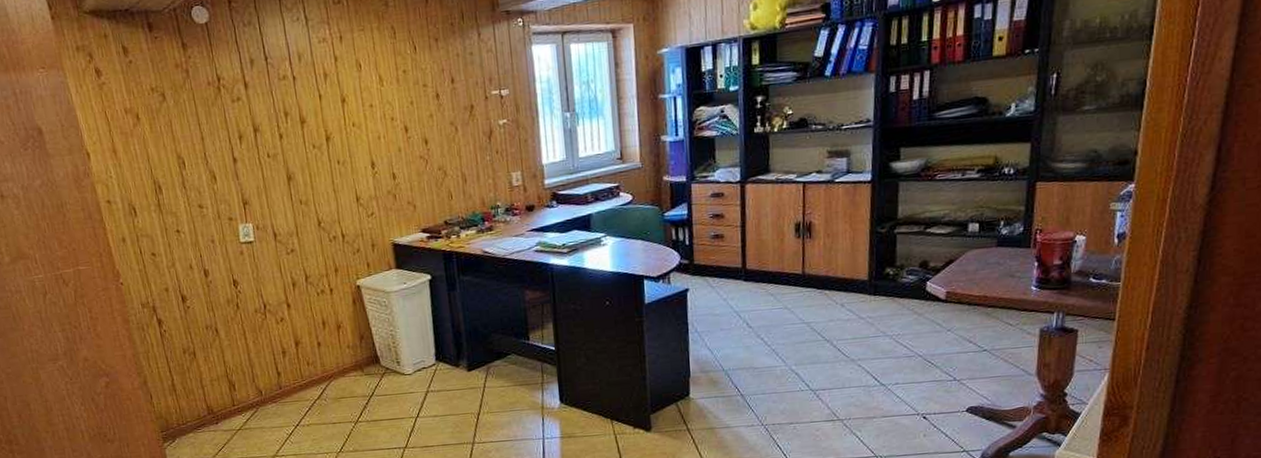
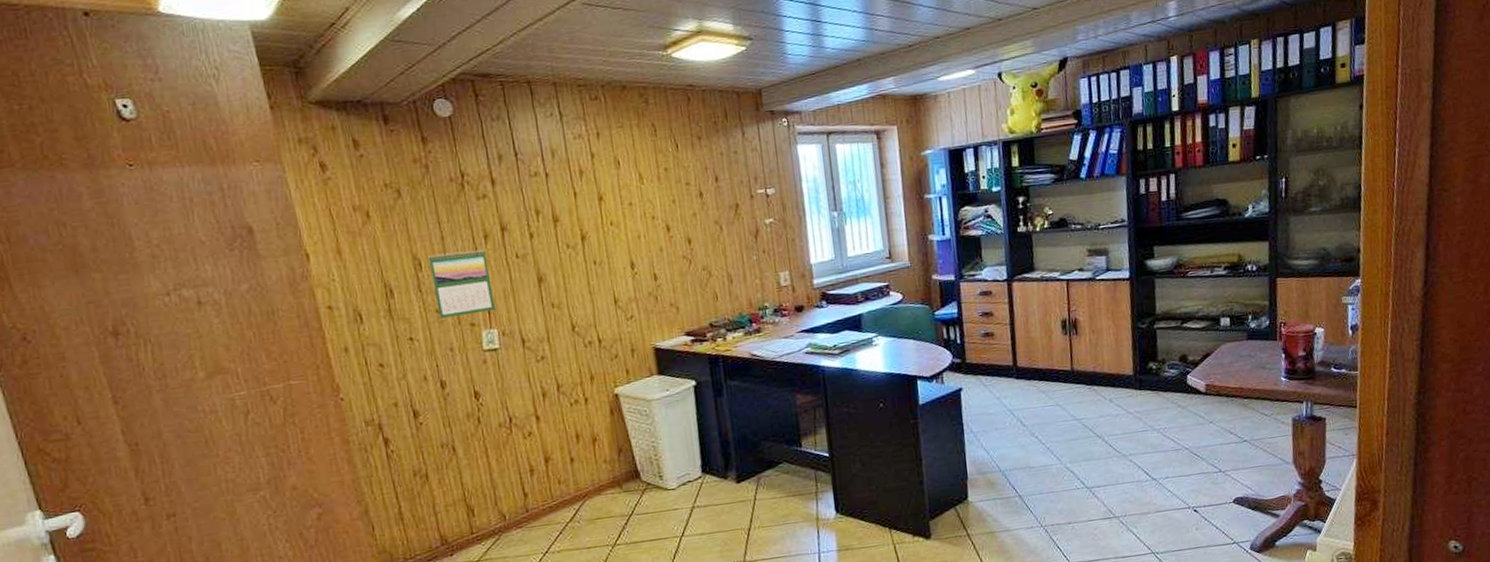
calendar: none [190,149,250,213] -> present [428,249,495,319]

